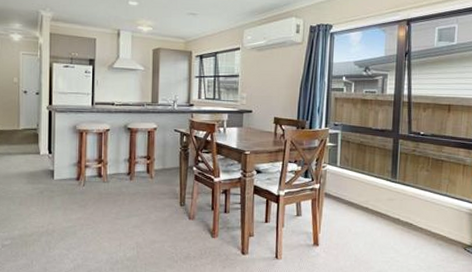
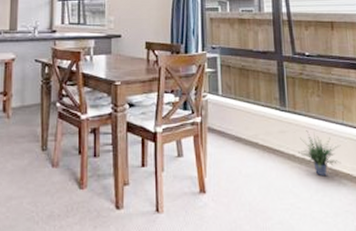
potted plant: none [403,199,442,238] -> present [298,130,341,177]

